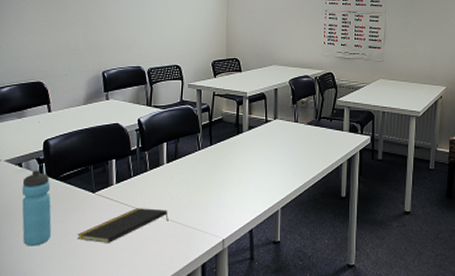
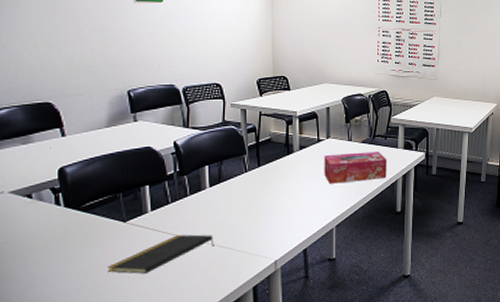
water bottle: present [22,170,52,246] -> none [34,201,76,284]
tissue box: none [271,134,332,165] -> present [324,152,387,184]

